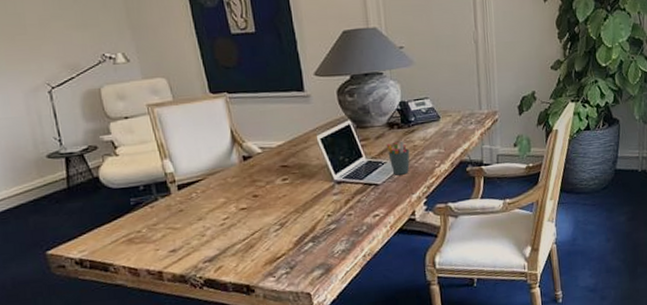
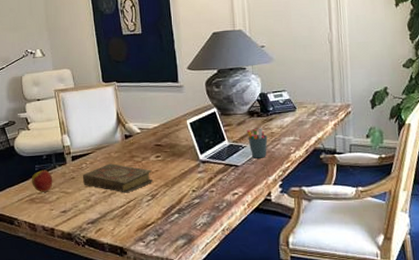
apple: none [126,202,156,231] -> present [31,169,53,192]
book: none [192,190,281,224] -> present [82,163,154,193]

